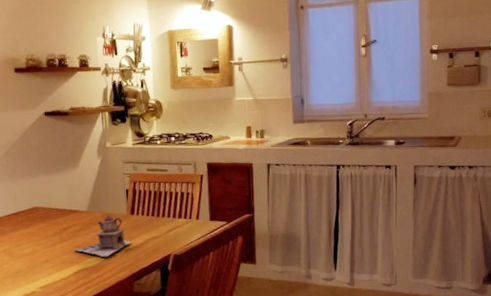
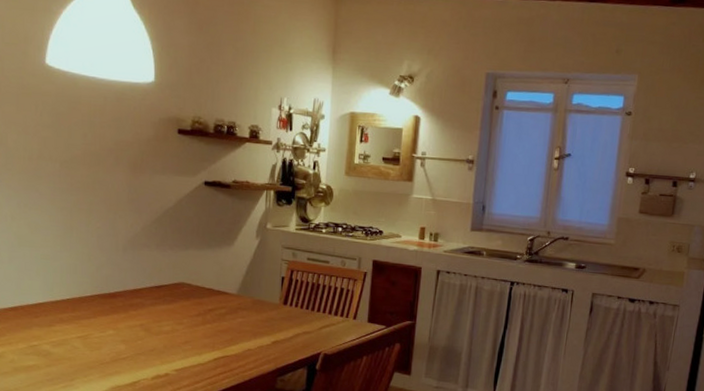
teapot: present [74,215,131,257] -> none [216,301,280,347]

